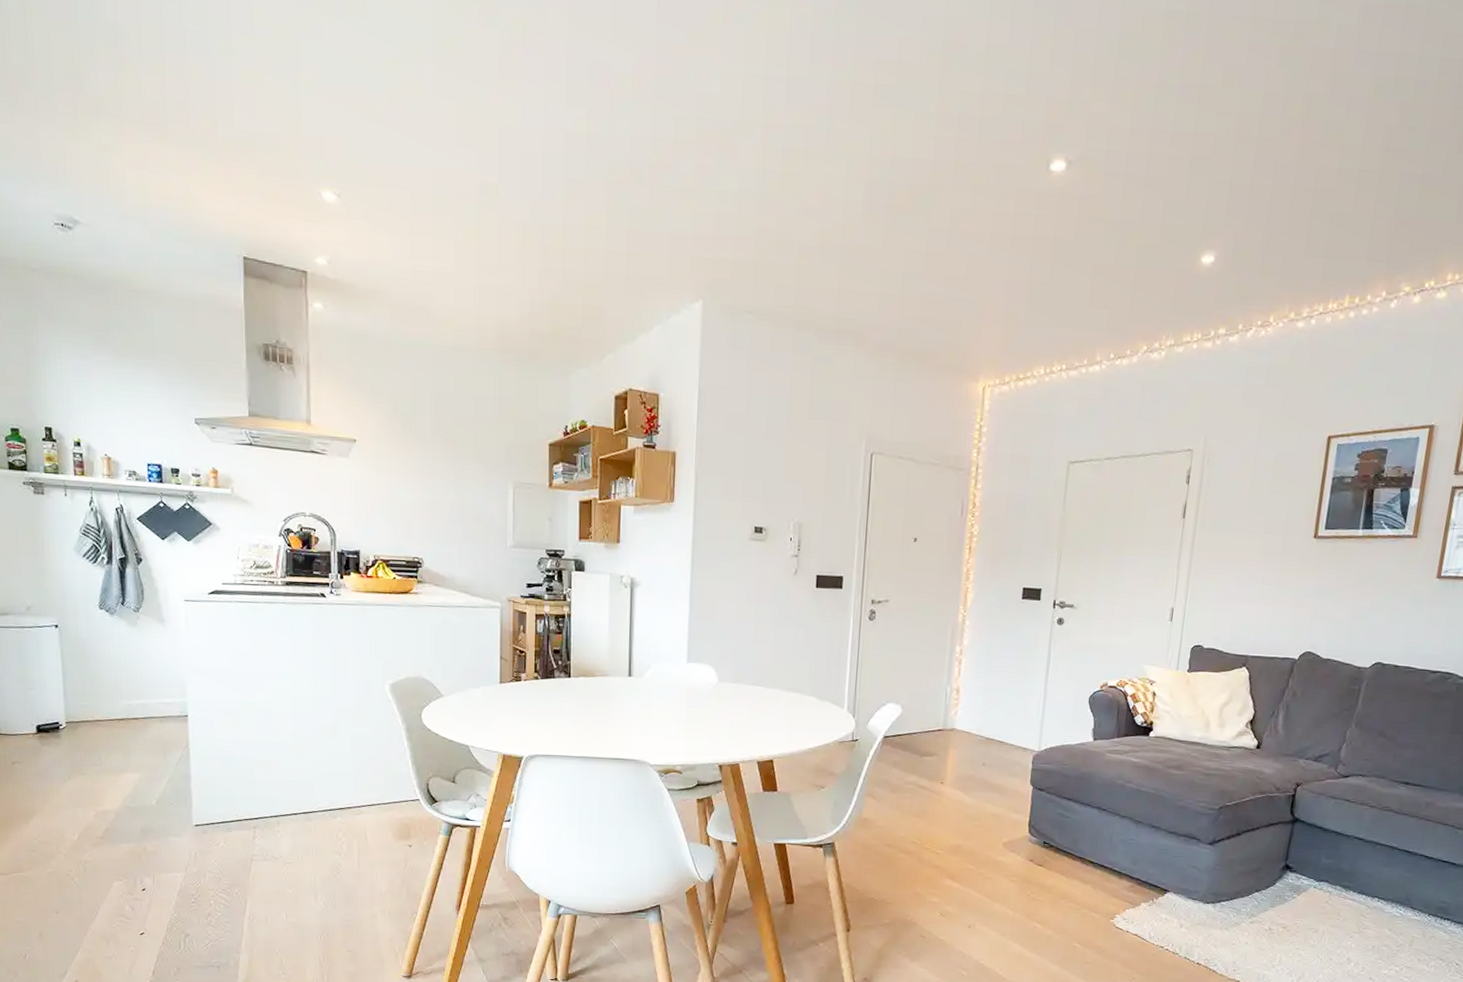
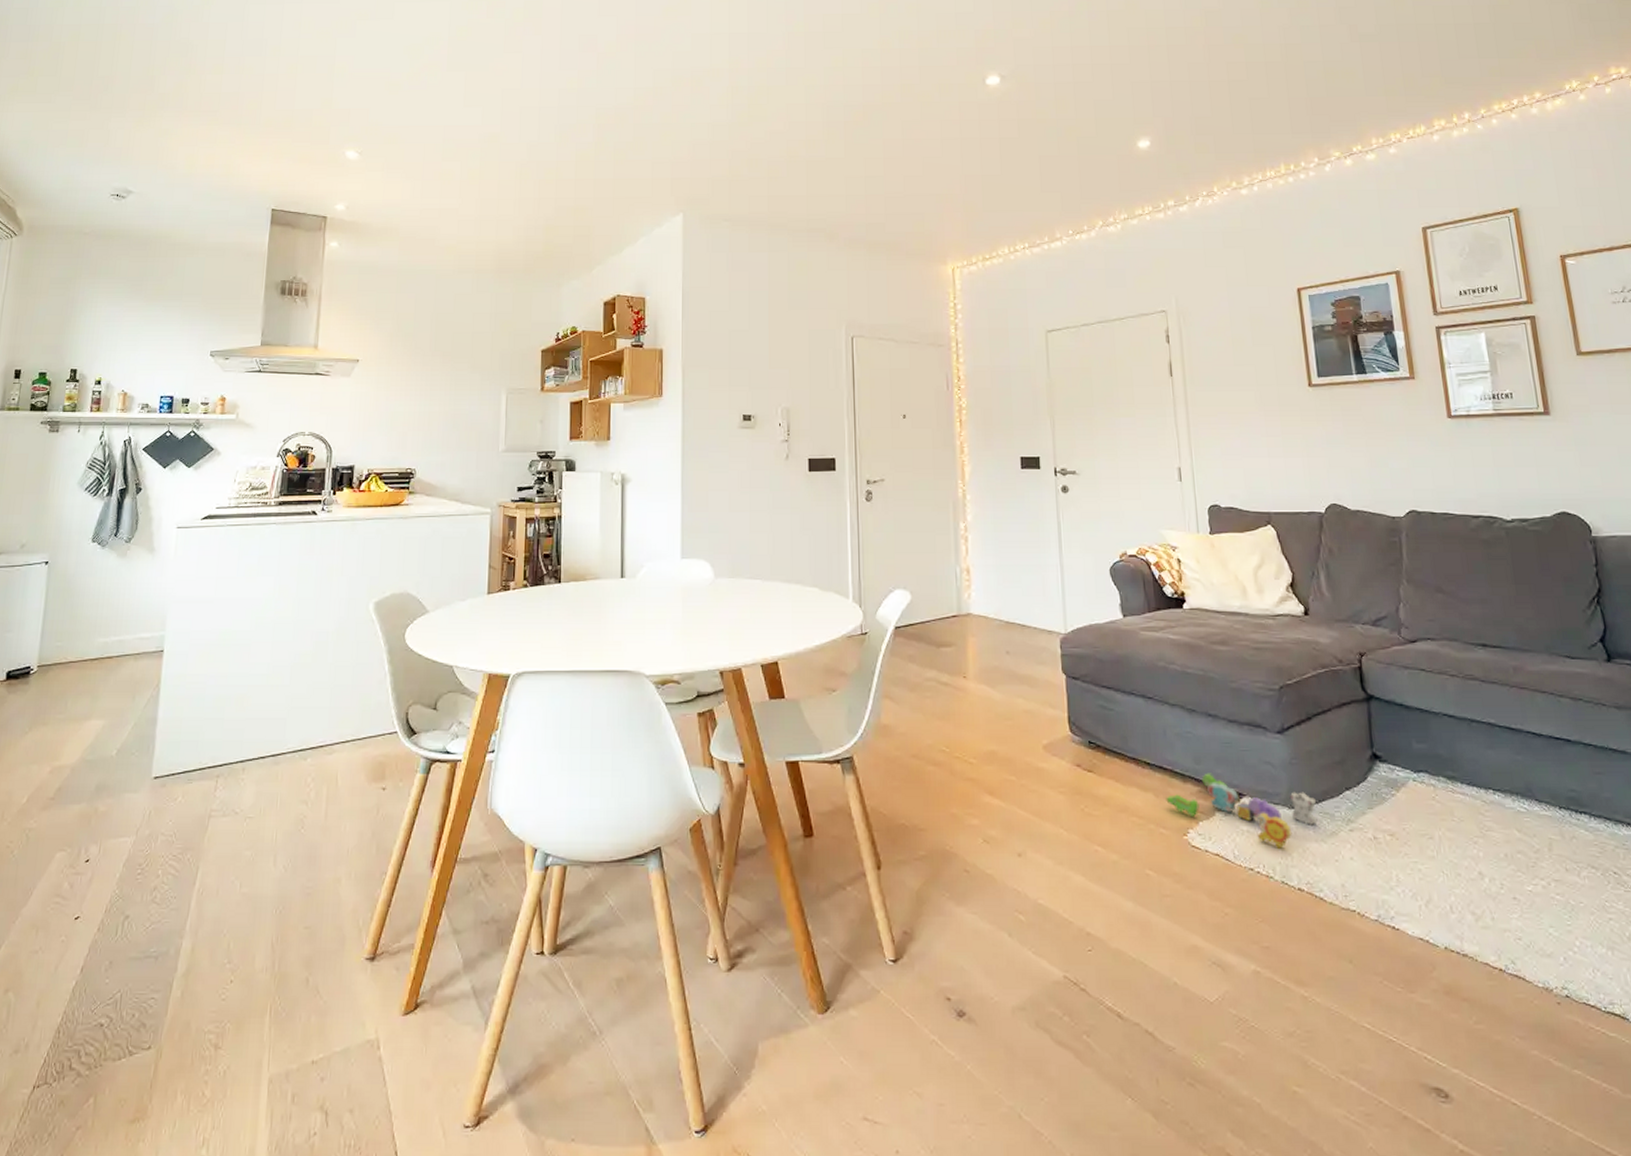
stacking toy: none [1101,872,1228,933] -> present [1166,773,1318,849]

